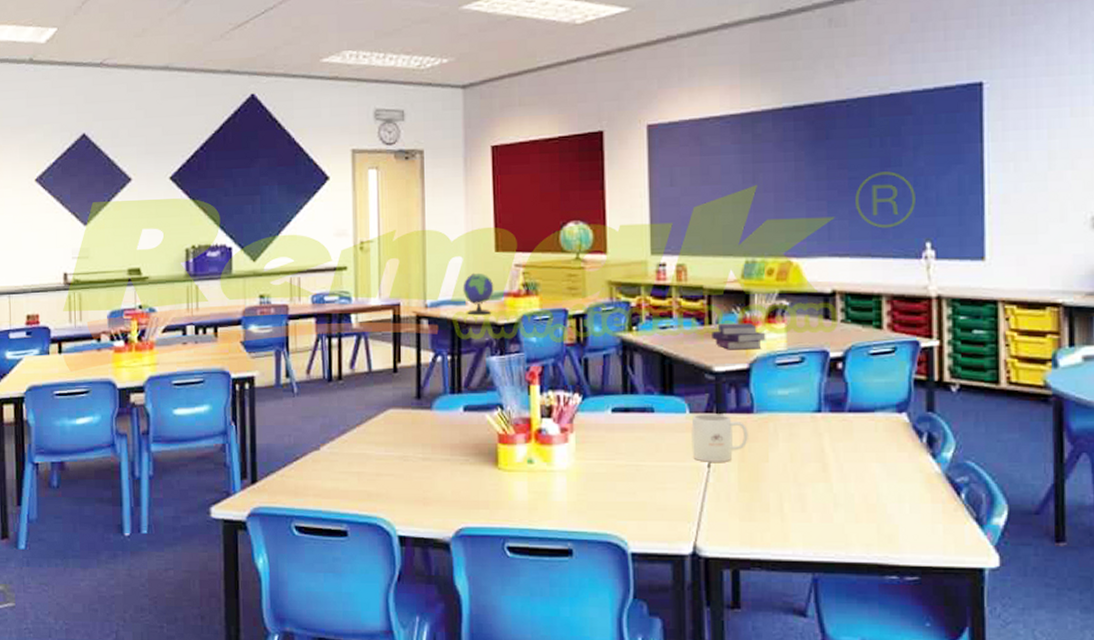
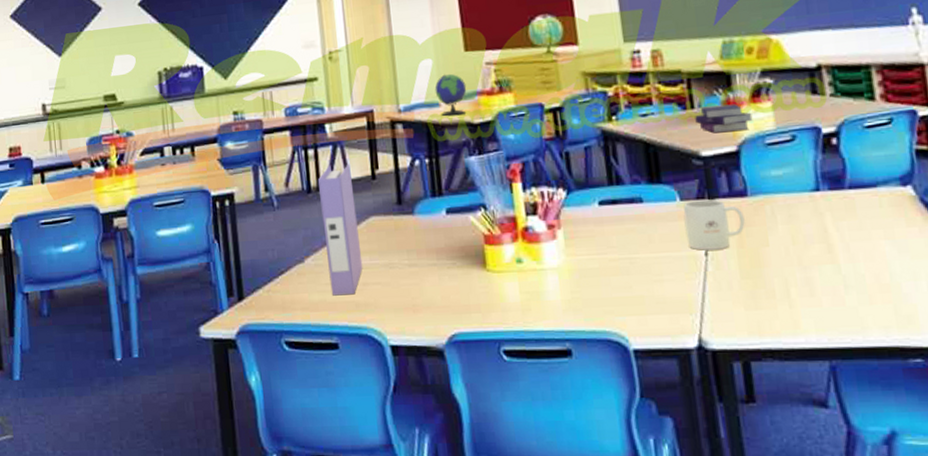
binder: none [339,355,378,484] -> present [317,163,363,296]

